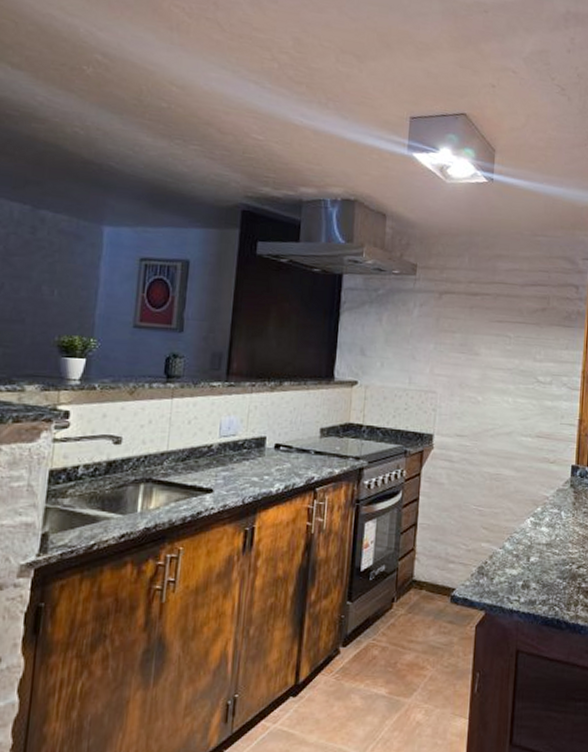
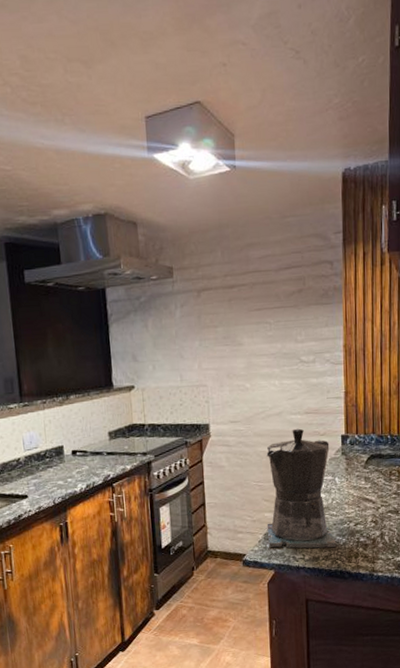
coffee maker: none [481,452,558,592] -> present [266,428,337,549]

